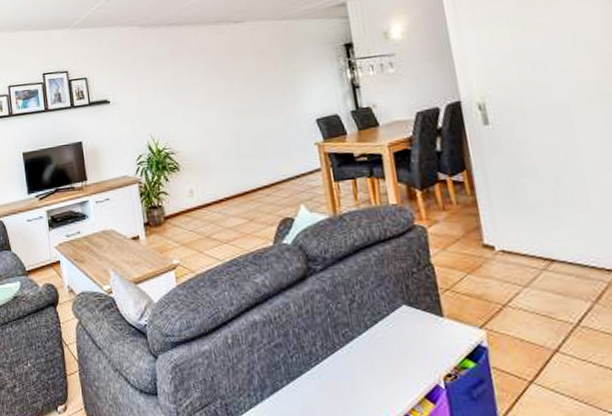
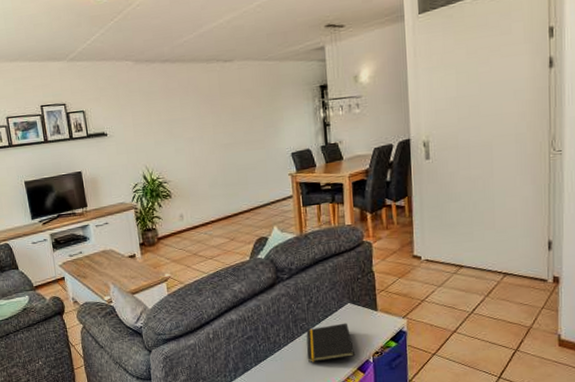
notepad: none [350,331,419,384] -> present [306,323,354,363]

